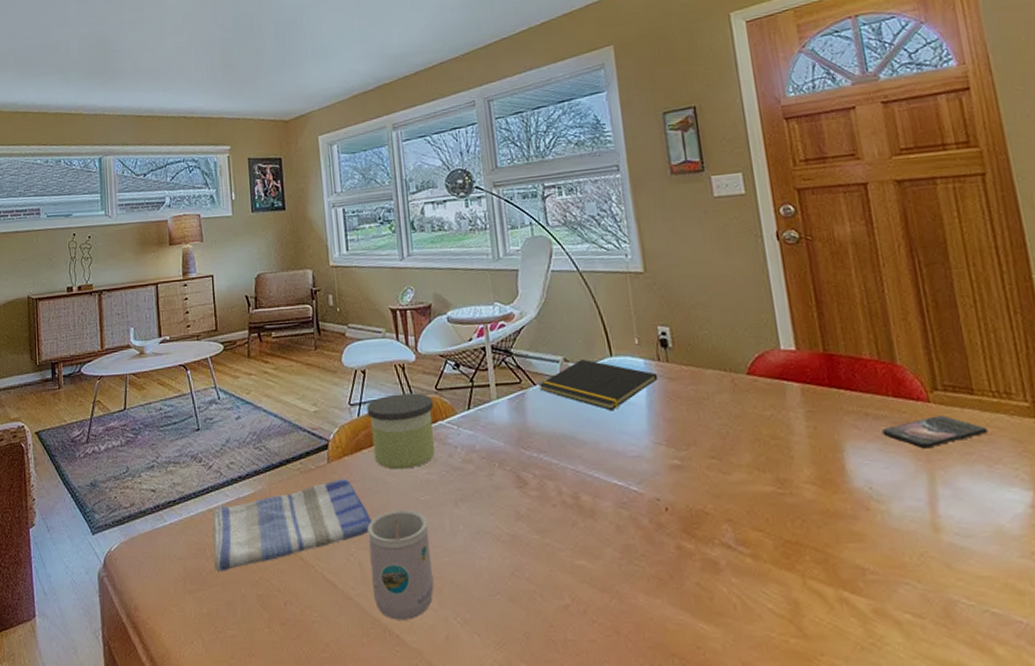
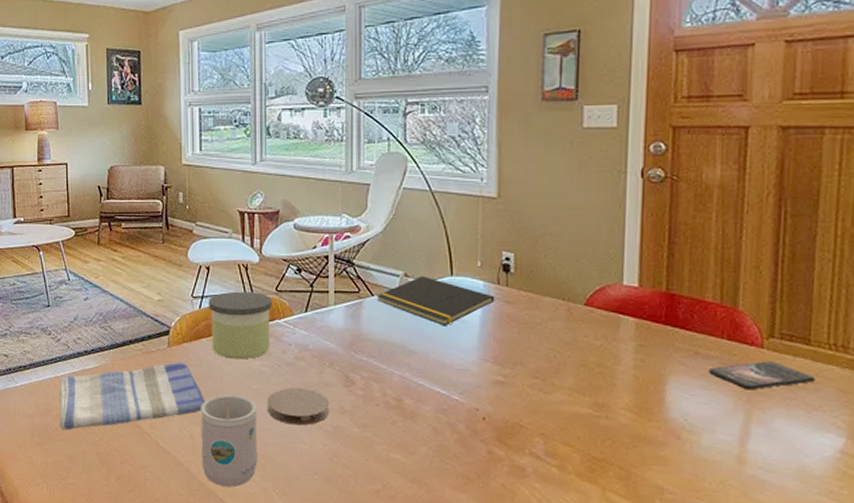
coaster: none [437,494,506,538] -> present [267,387,330,426]

